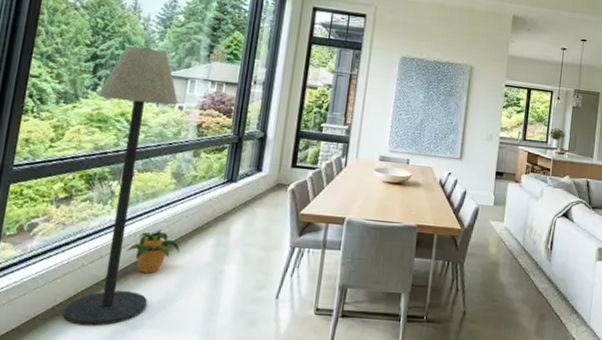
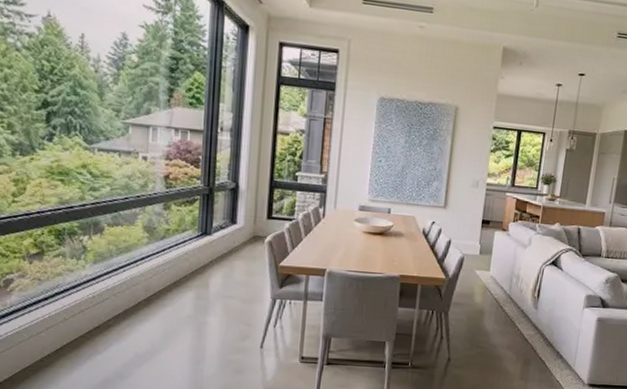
floor lamp: present [63,45,179,327] -> none [52,90,142,376]
potted plant: present [125,229,180,274] -> none [105,284,160,326]

